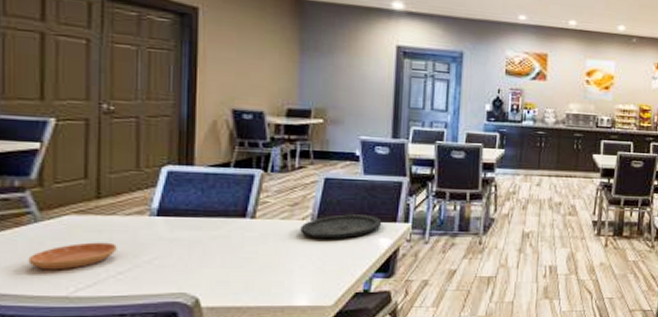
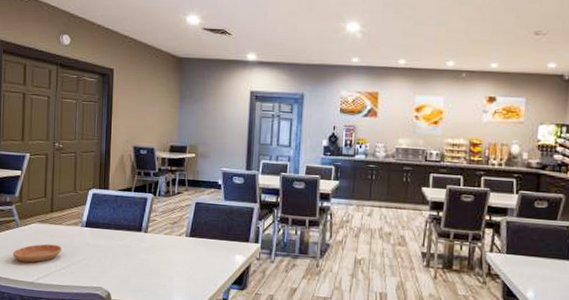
plate: present [300,214,382,239] -> none [178,233,238,254]

